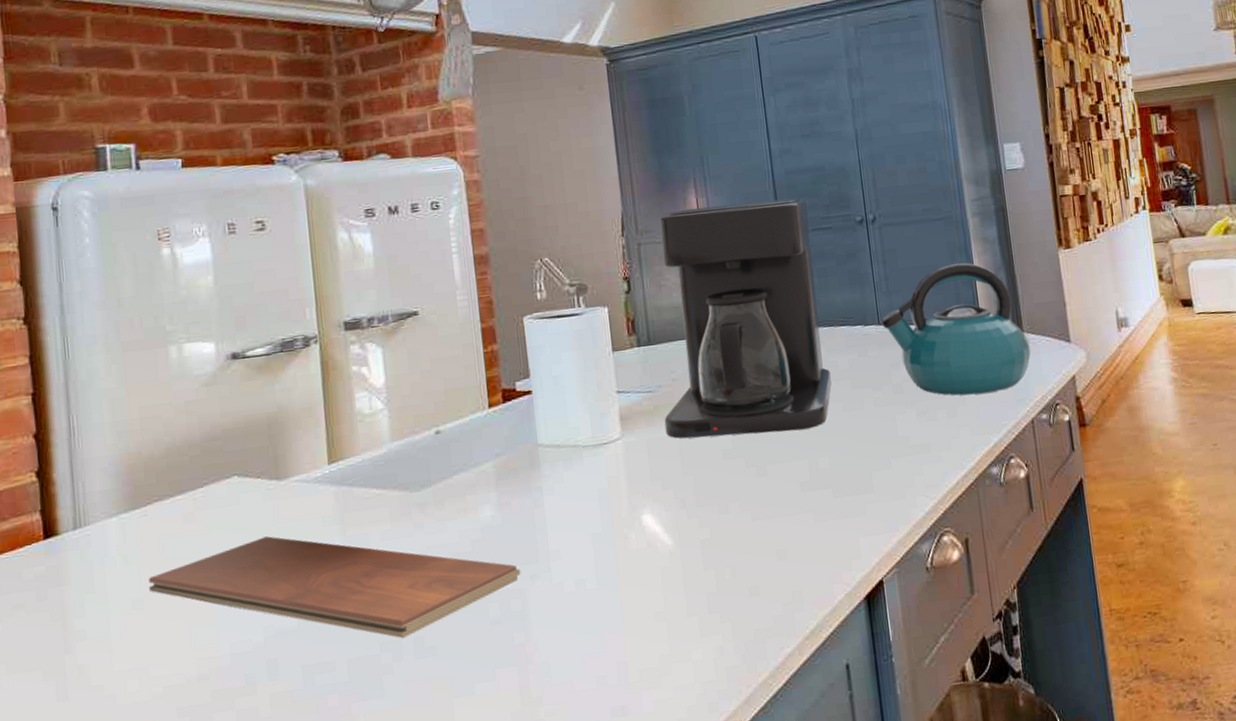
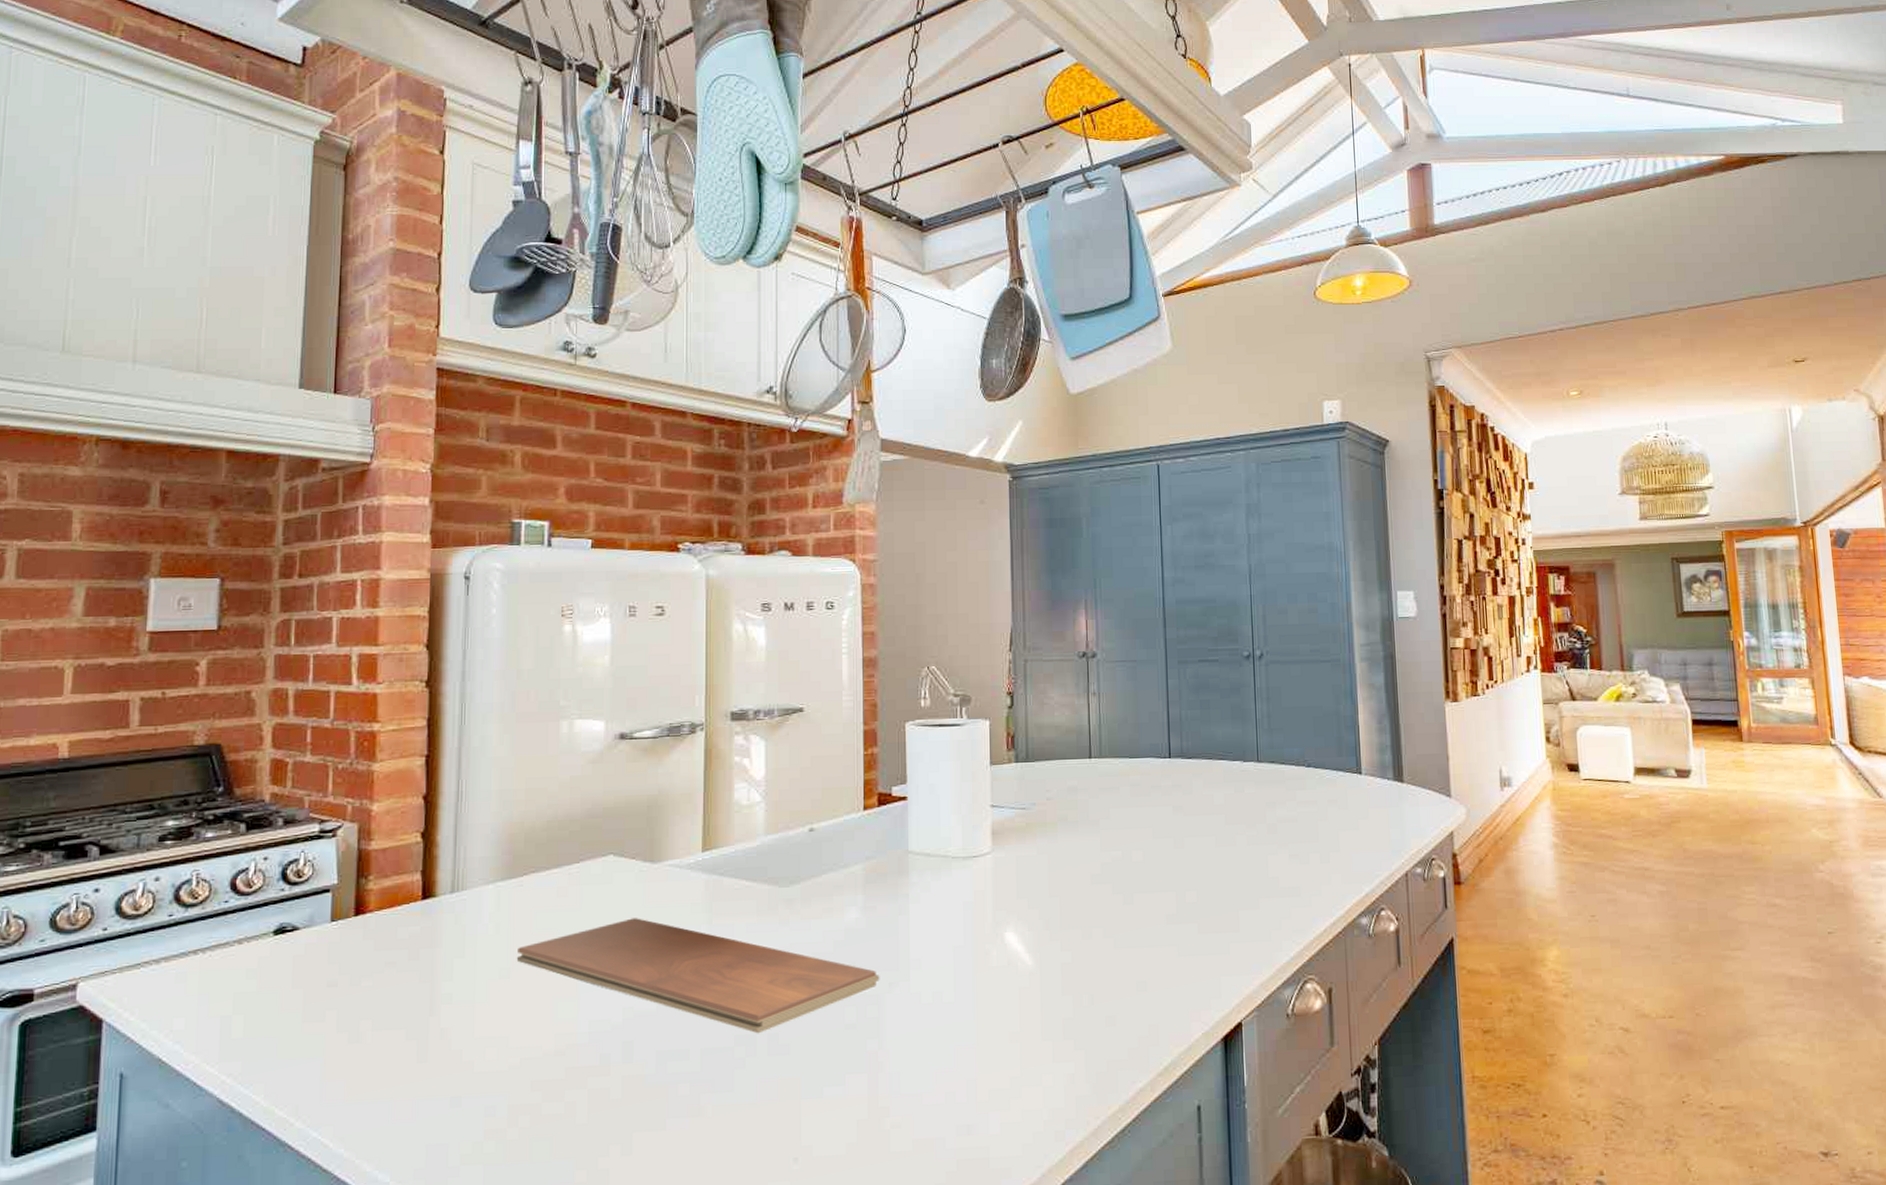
coffee maker: present [659,197,832,439] -> none [1035,627,1205,862]
kettle: present [881,262,1031,396] -> none [1260,706,1410,842]

